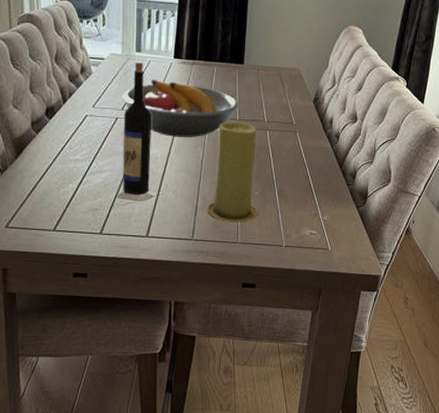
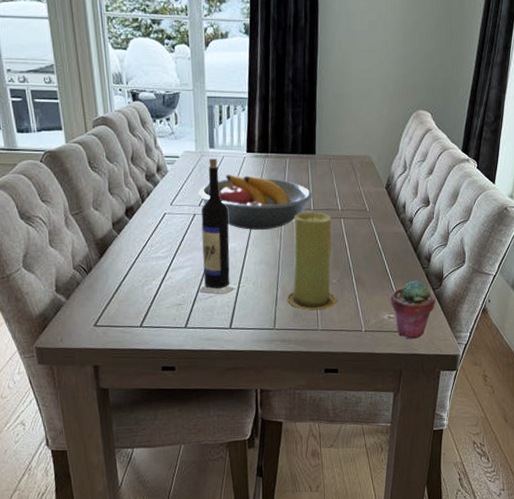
potted succulent: none [313,197,359,257] -> present [390,280,436,340]

